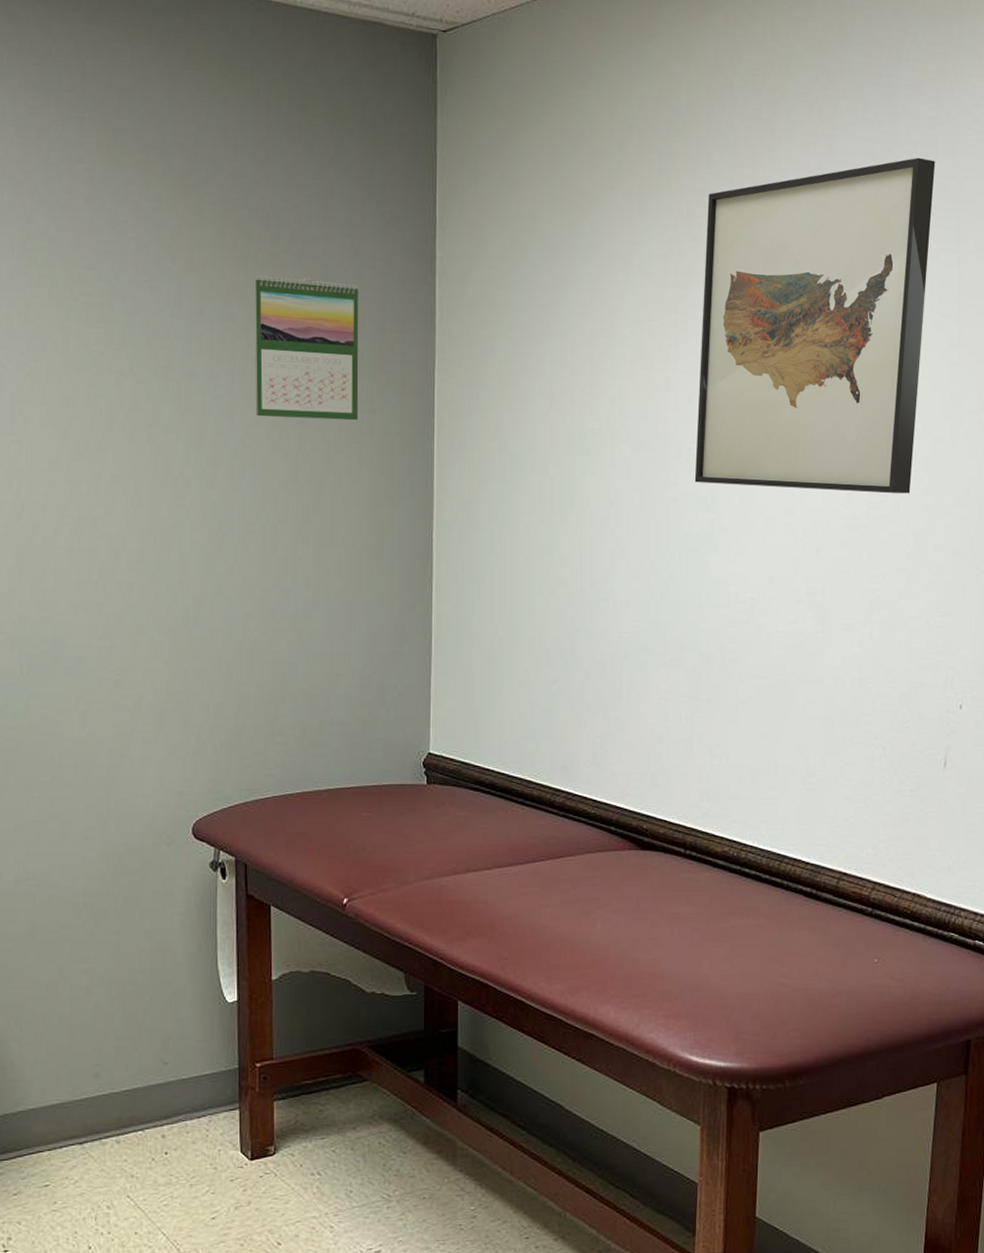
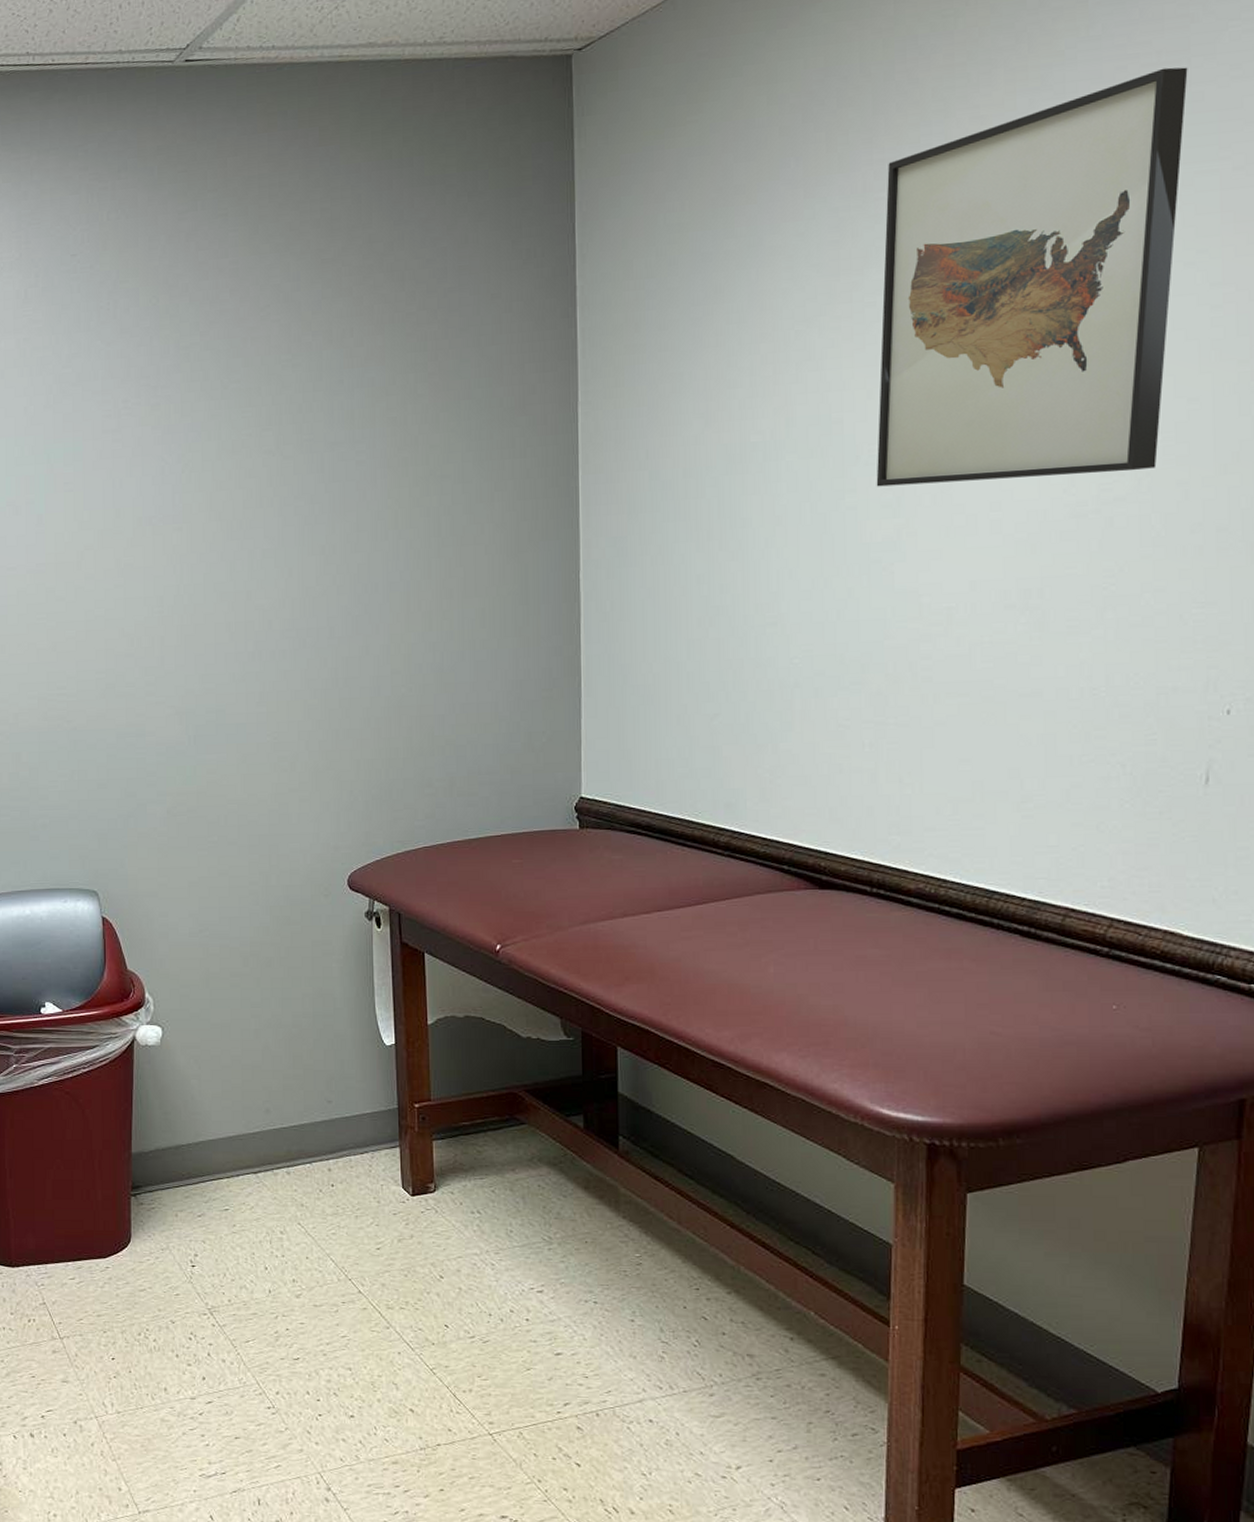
calendar: present [254,275,359,421] -> none [391,330,499,477]

